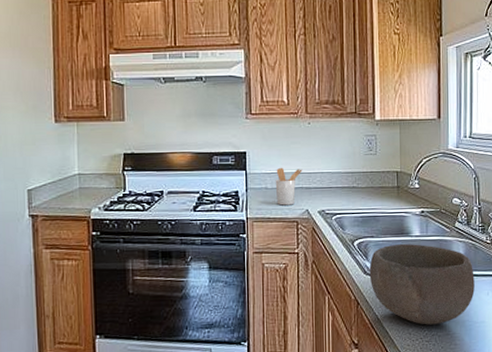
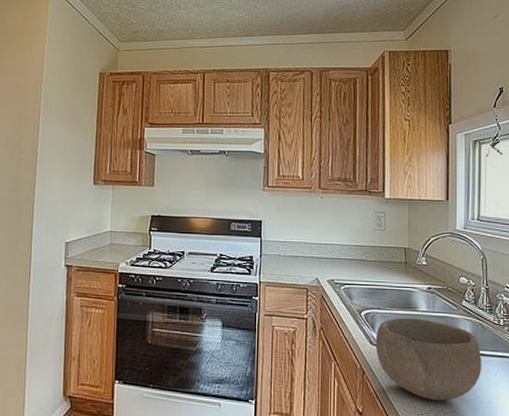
utensil holder: present [275,167,303,206] -> none [287,236,314,273]

